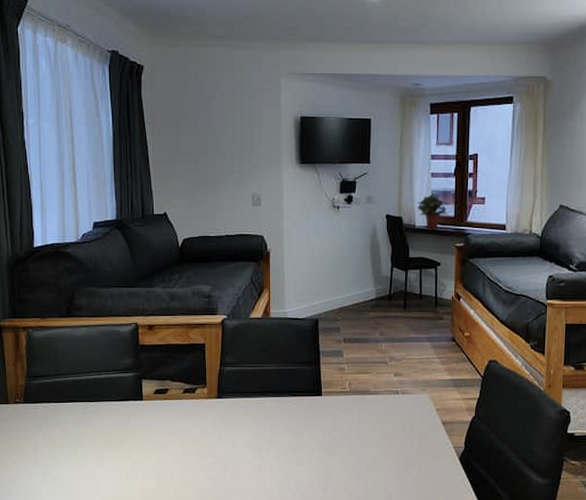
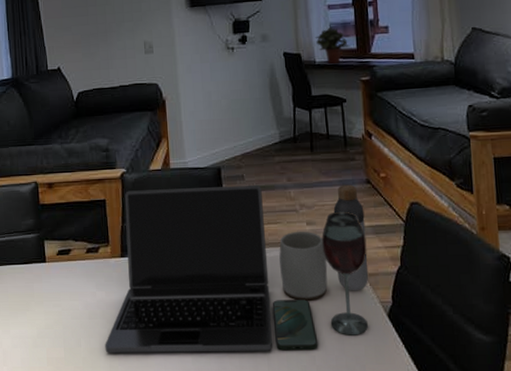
laptop: none [197,336,356,488] -> present [105,184,272,353]
smartphone: none [356,442,396,488] -> present [272,299,318,351]
mug: none [367,381,410,444] -> present [279,231,328,301]
wineglass: none [407,365,447,475] -> present [322,211,368,336]
bottle: none [418,341,447,437] -> present [333,184,369,291]

